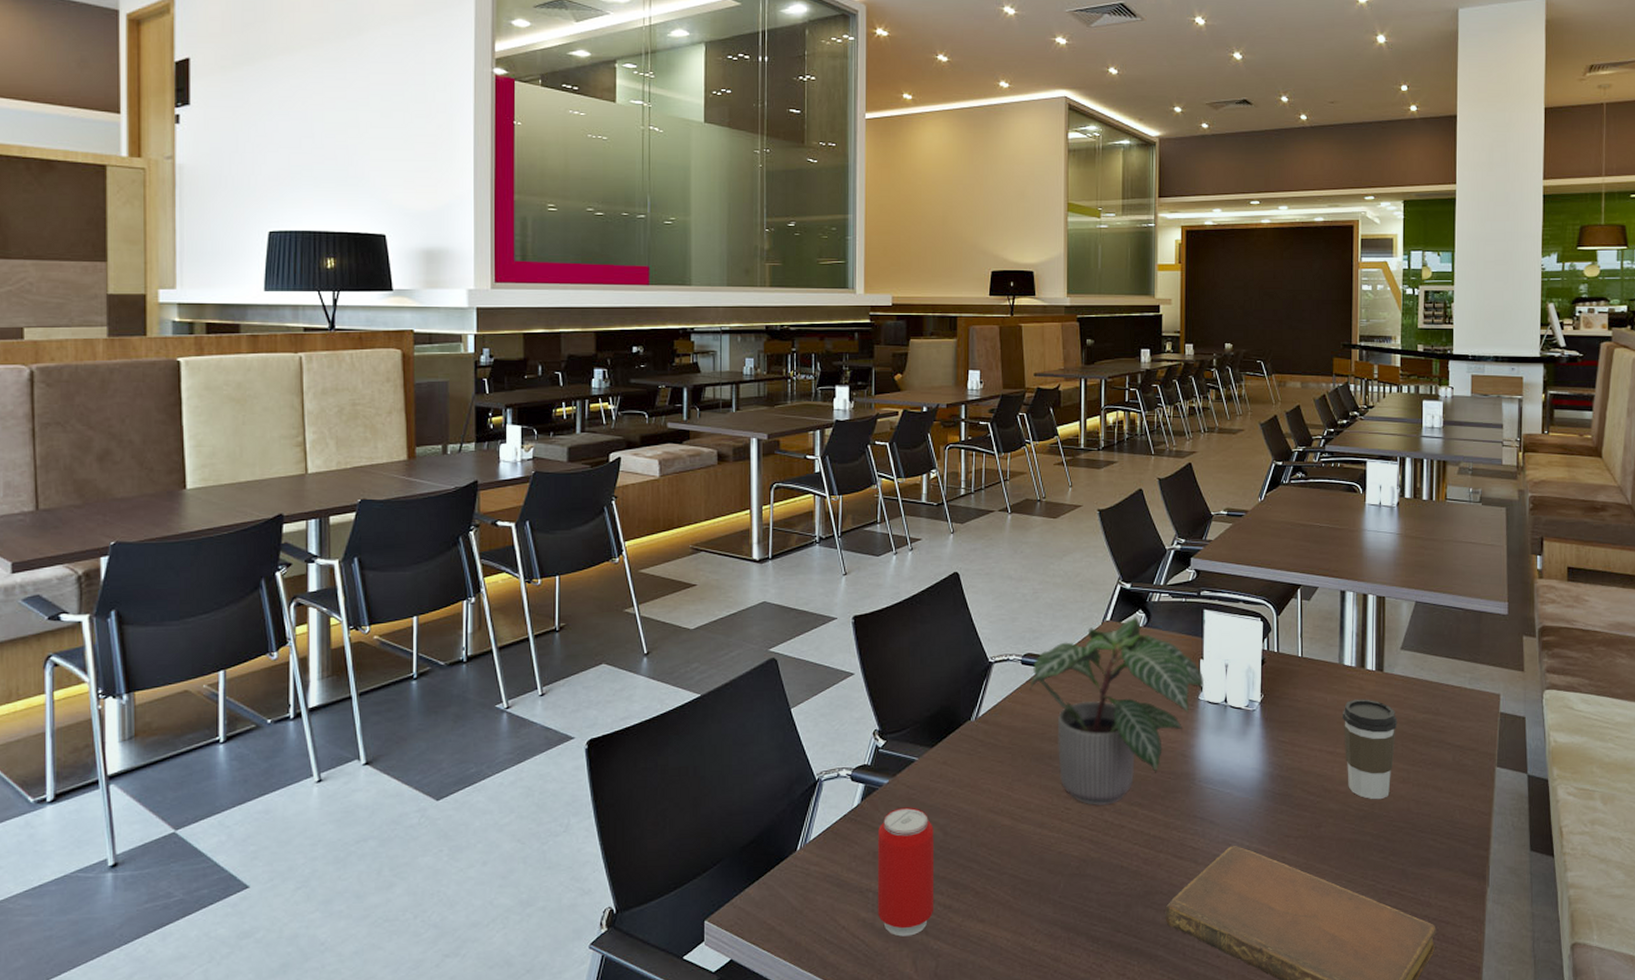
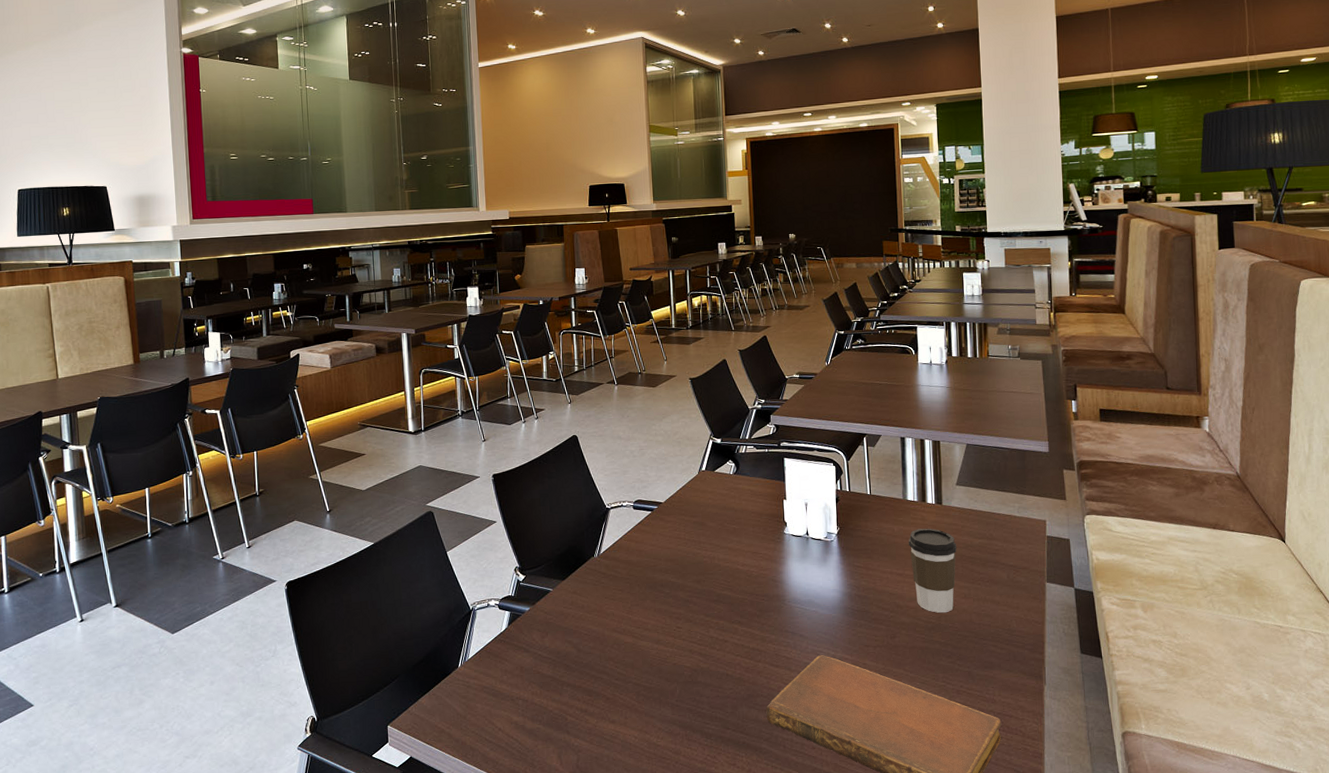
beverage can: present [878,807,935,937] -> none [523,629,573,736]
potted plant: present [1029,616,1205,806] -> none [641,466,789,625]

